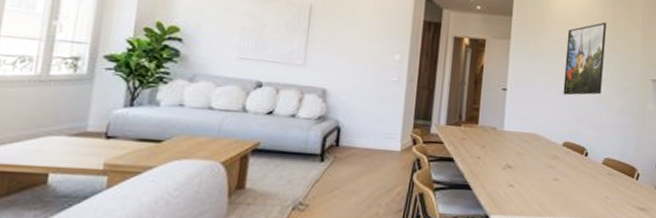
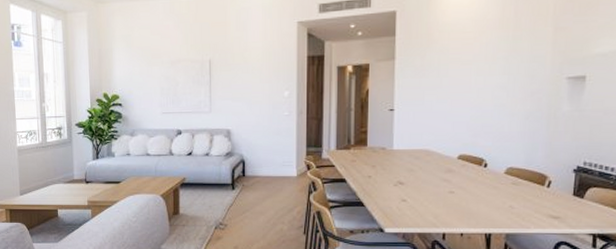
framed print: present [563,22,607,96] -> none [456,22,506,108]

